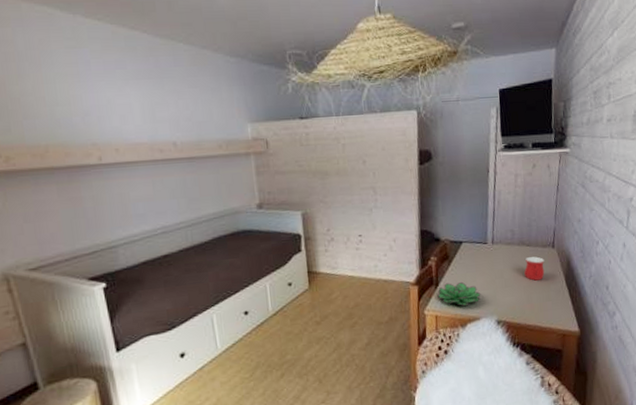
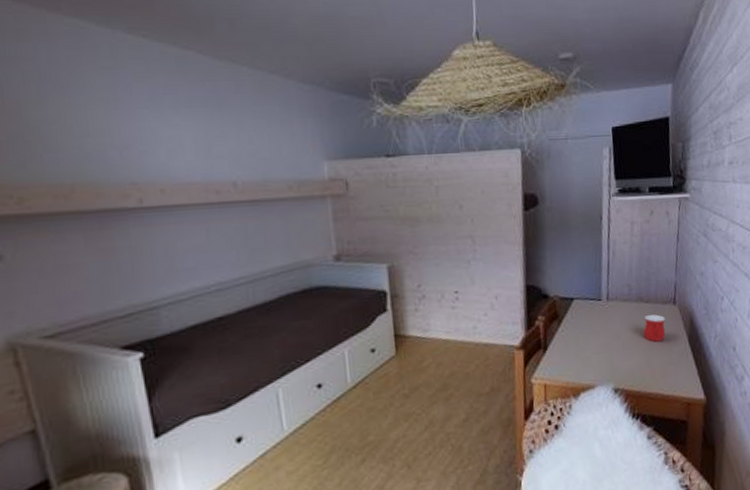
succulent plant: present [437,281,481,306] -> none [546,344,596,373]

